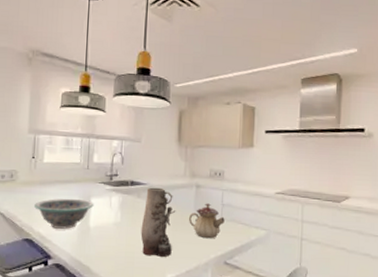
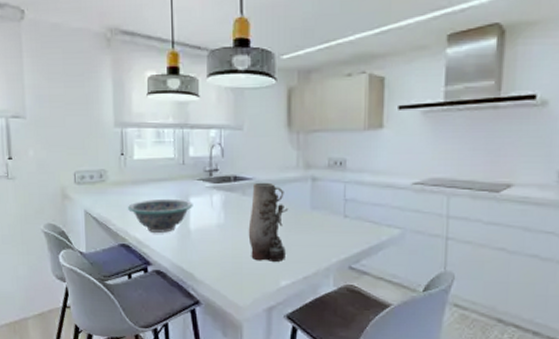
teapot: present [189,203,225,238] -> none [305,199,348,239]

